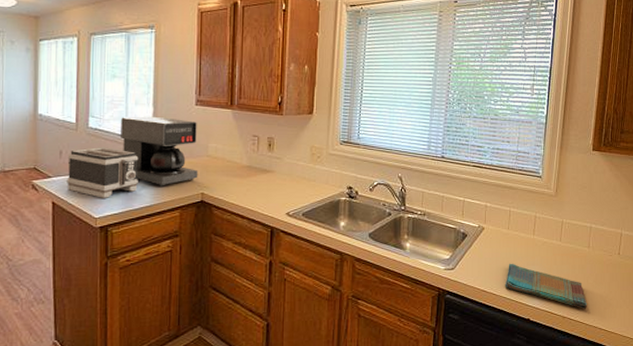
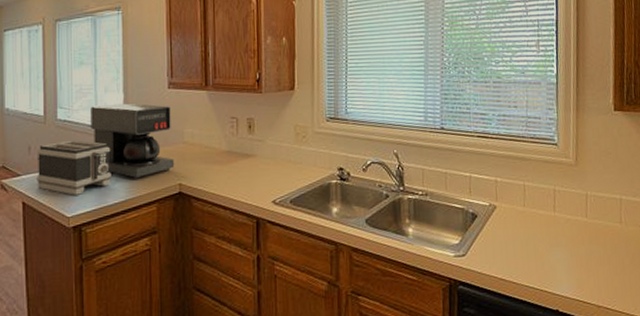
dish towel: present [504,263,587,309] -> none [525,245,625,296]

